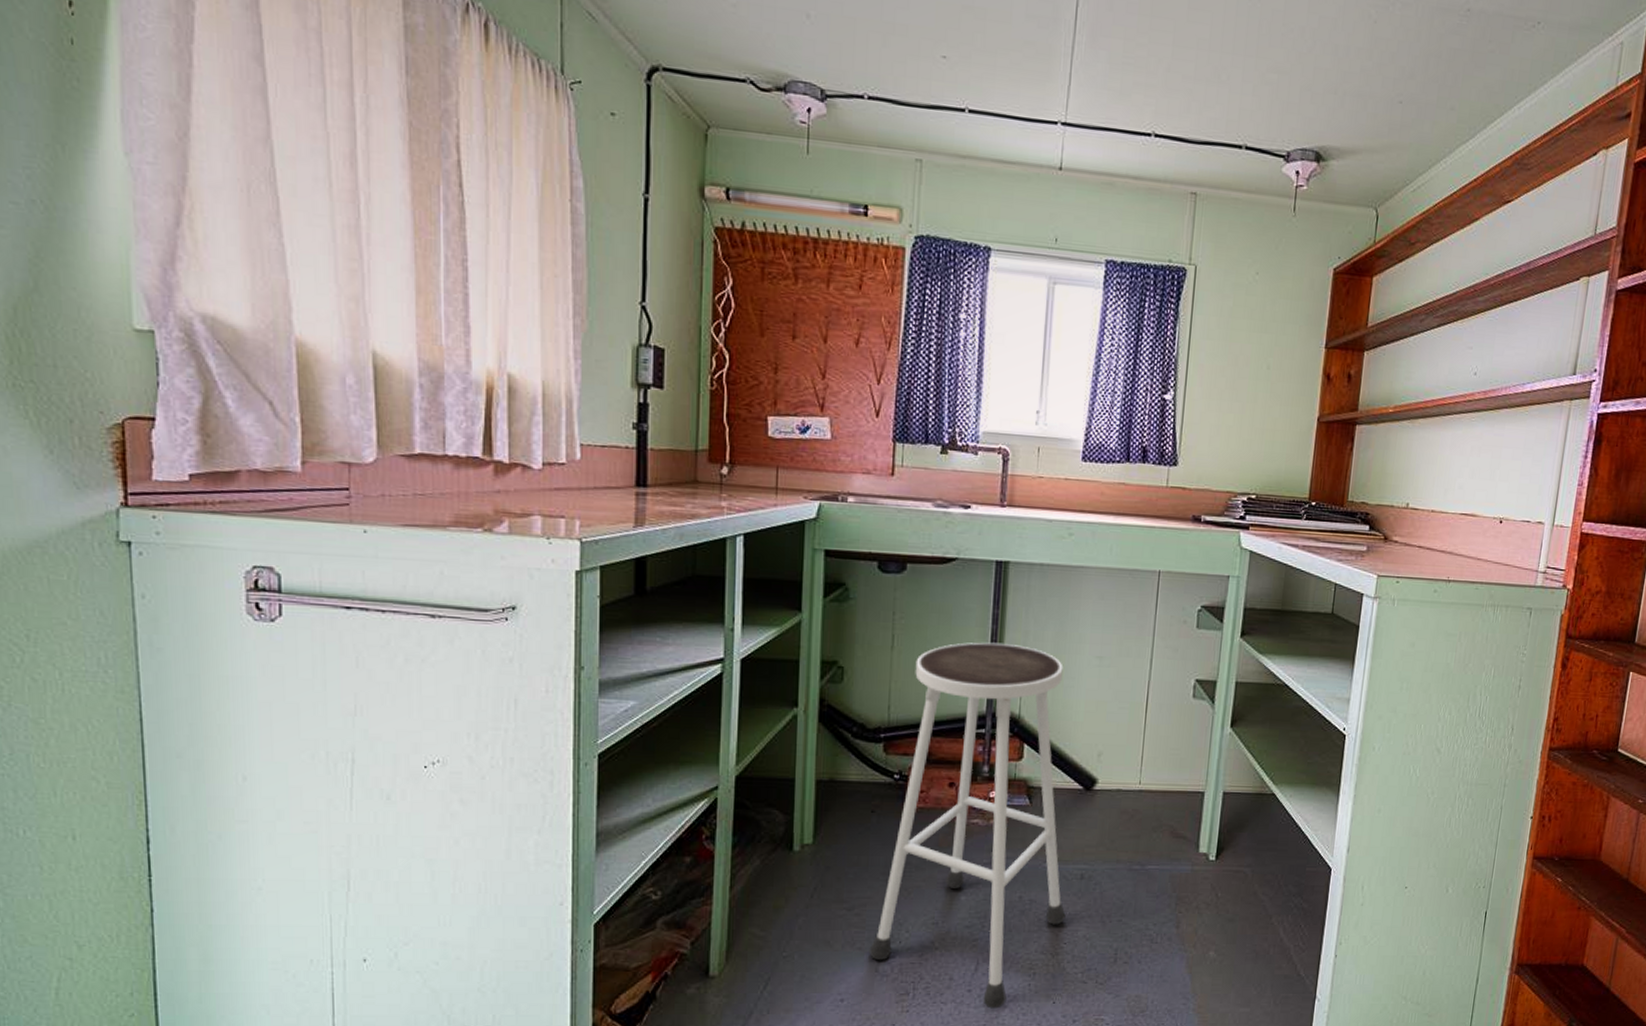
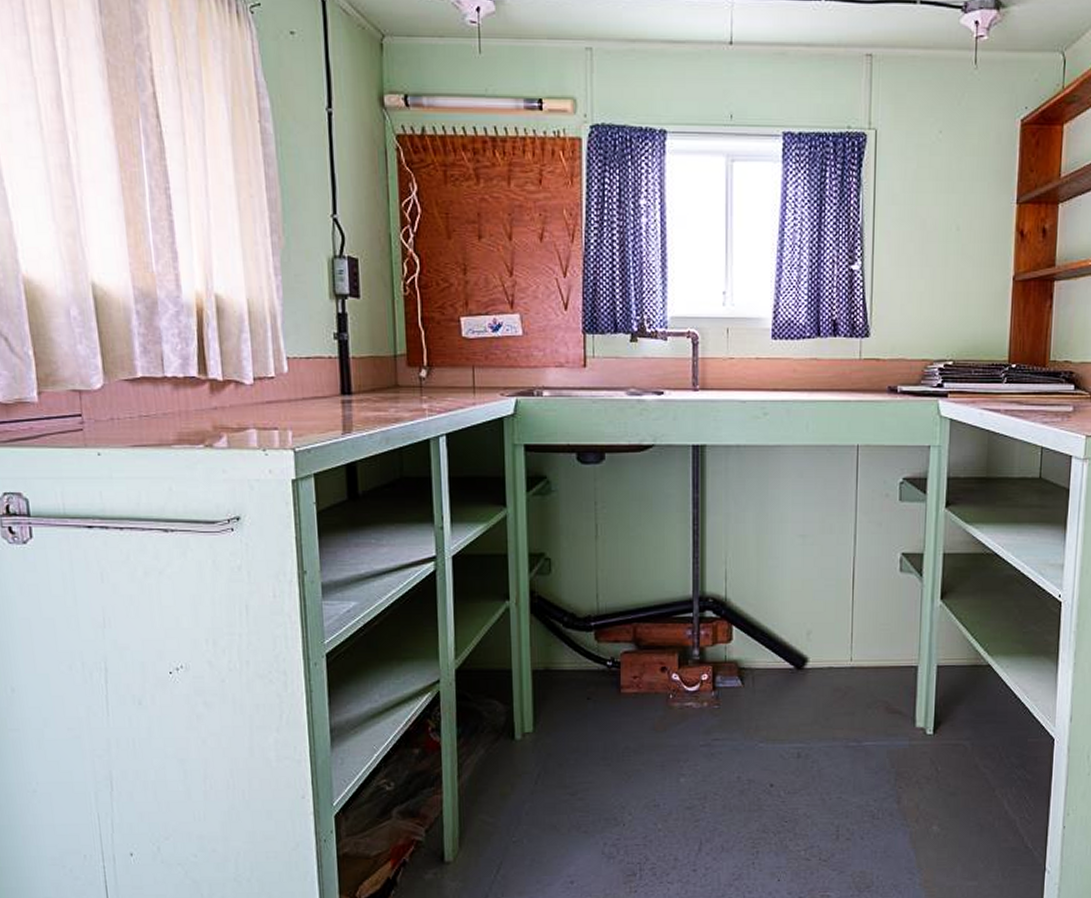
stool: present [869,642,1066,1009] -> none [594,527,785,887]

